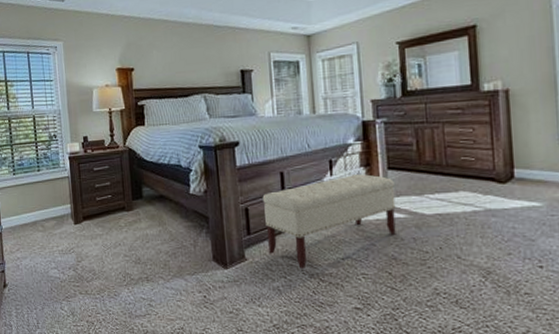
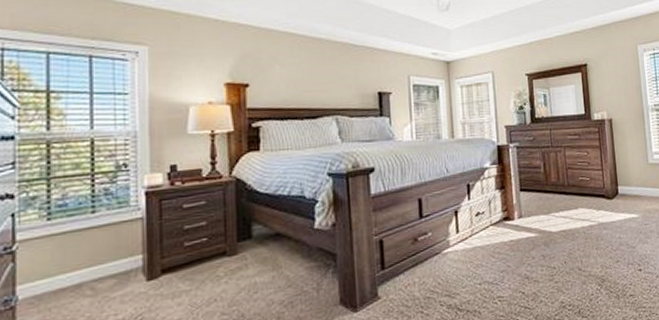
bench: present [262,174,396,270] -> none [399,196,528,302]

